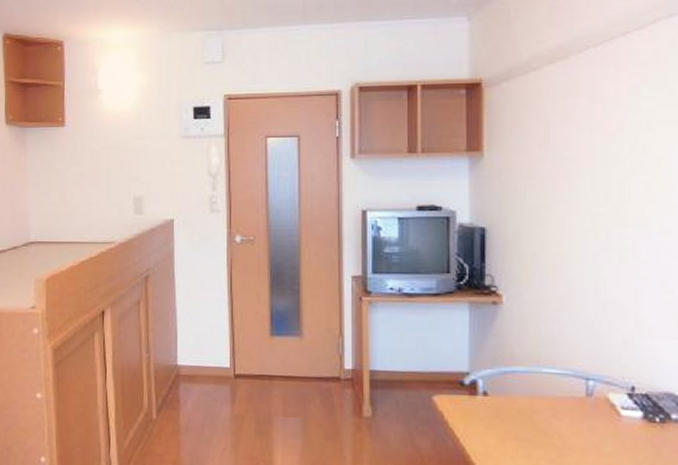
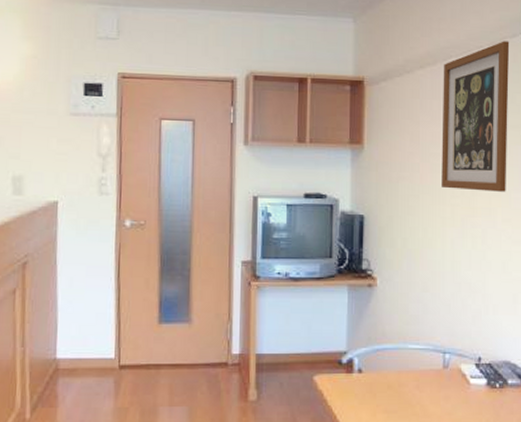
wall art: none [578,22,666,198] -> present [442,41,510,192]

